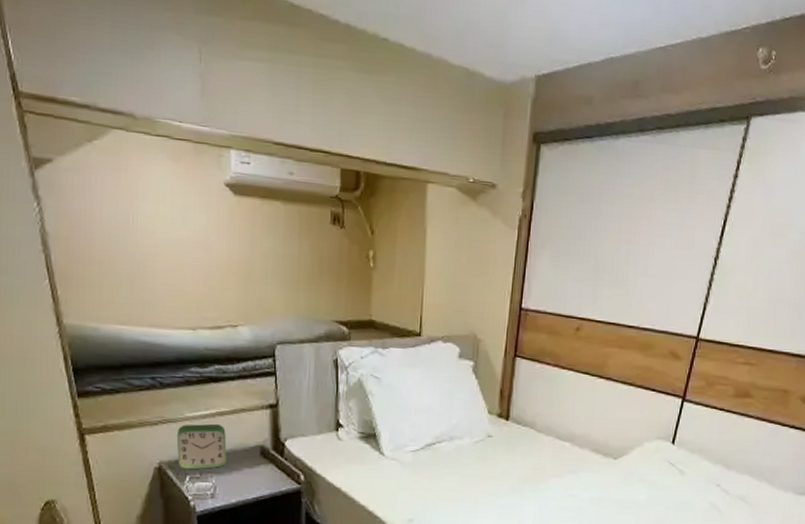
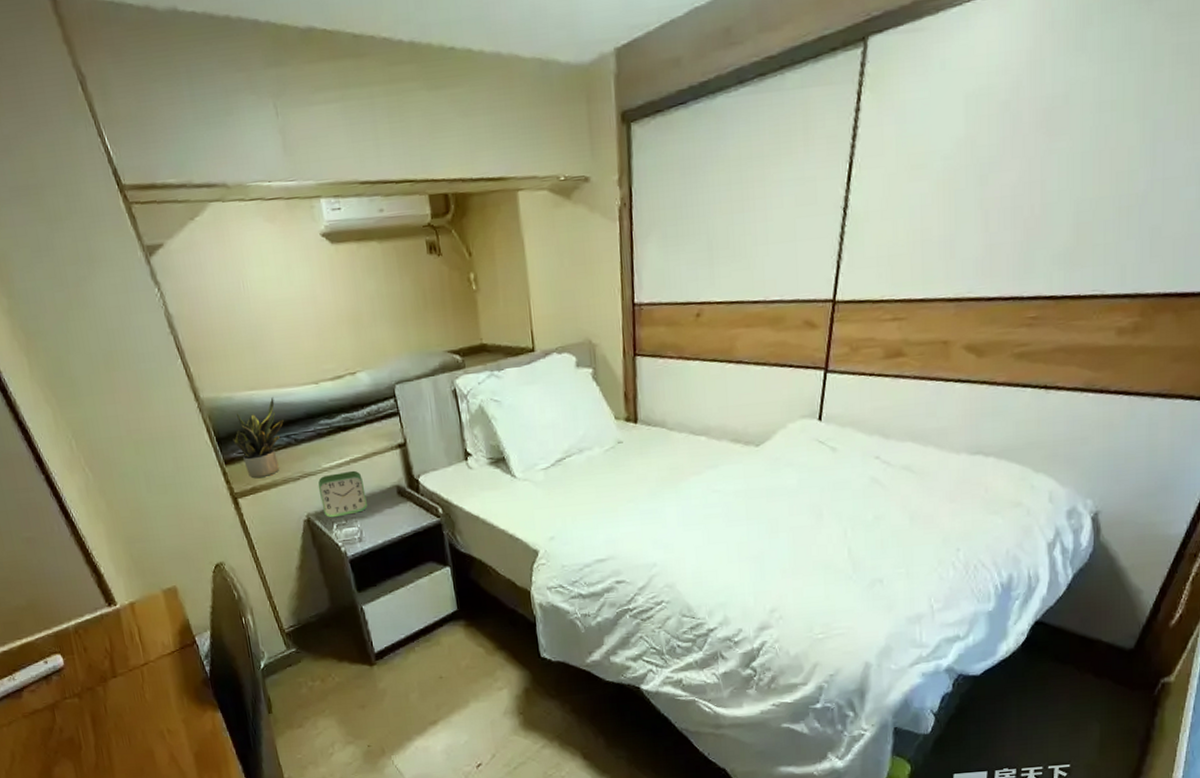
potted plant: none [91,336,151,416] -> present [233,397,284,478]

